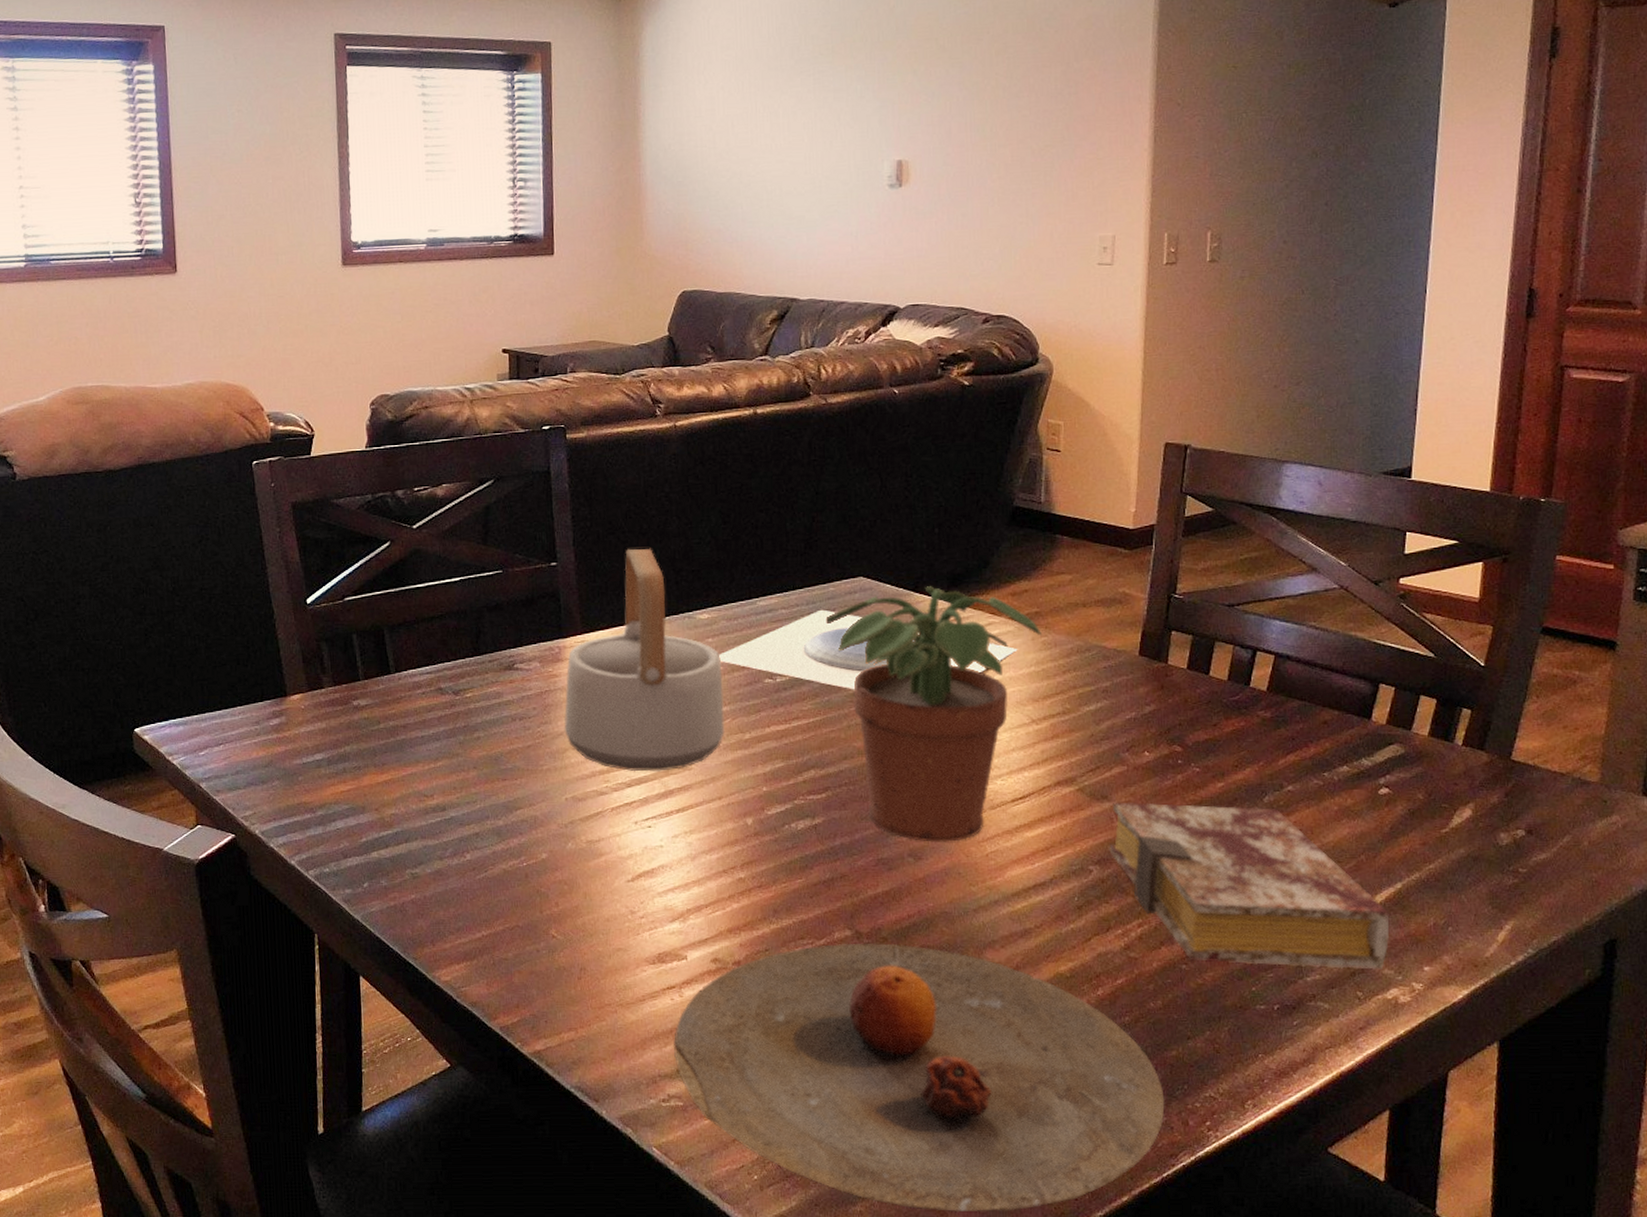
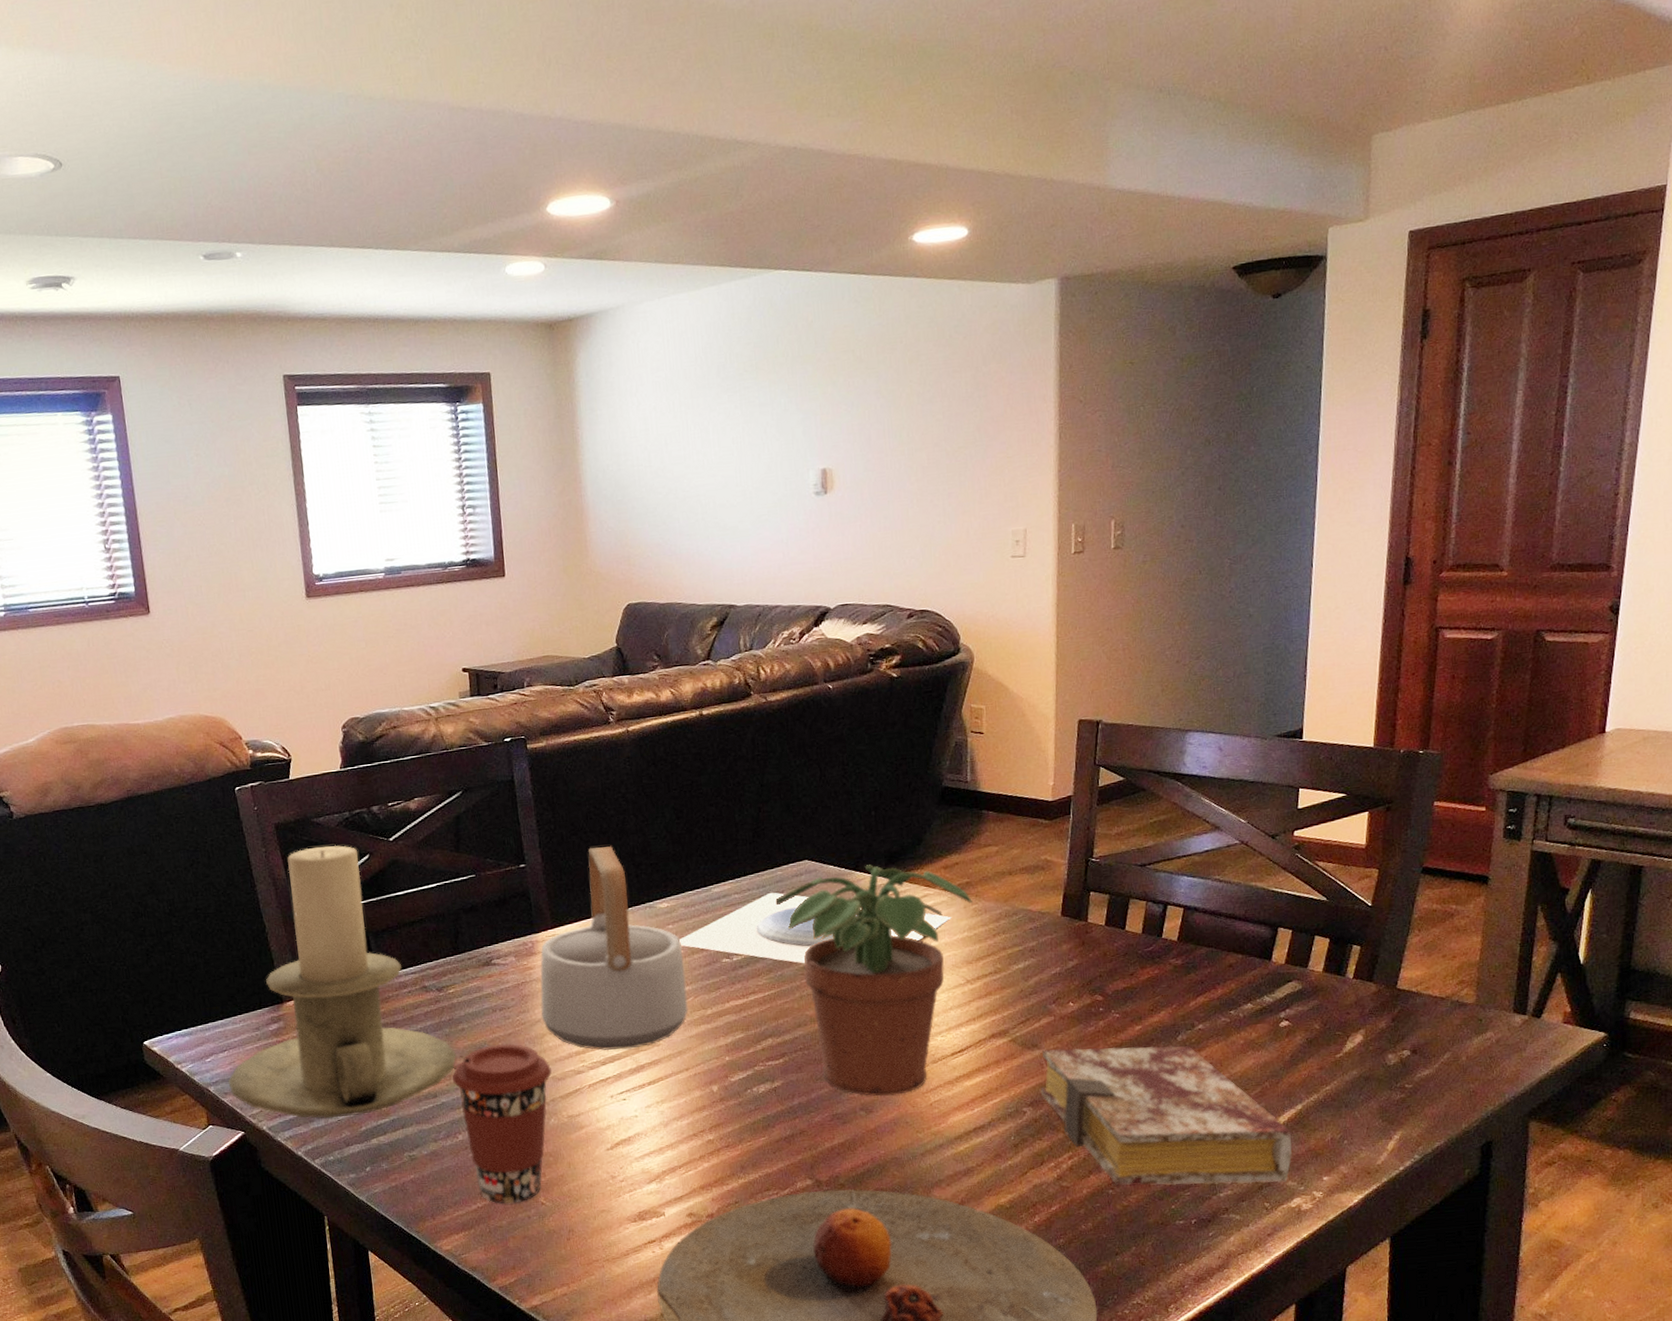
candle holder: none [221,529,470,826] -> present [228,845,457,1119]
coffee cup: none [463,756,572,934] -> present [452,1043,552,1204]

